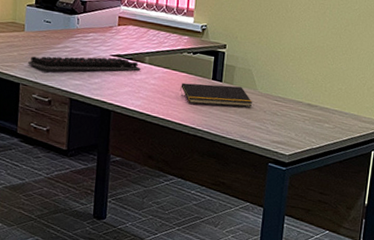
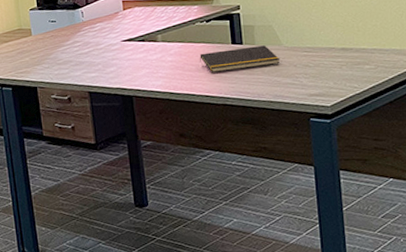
computer keyboard: present [27,56,141,71] -> none [40,41,155,69]

